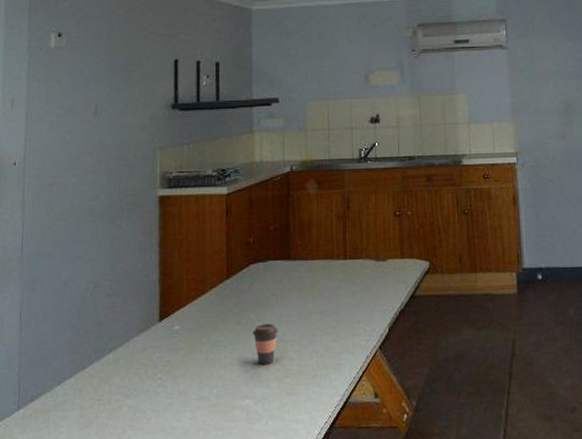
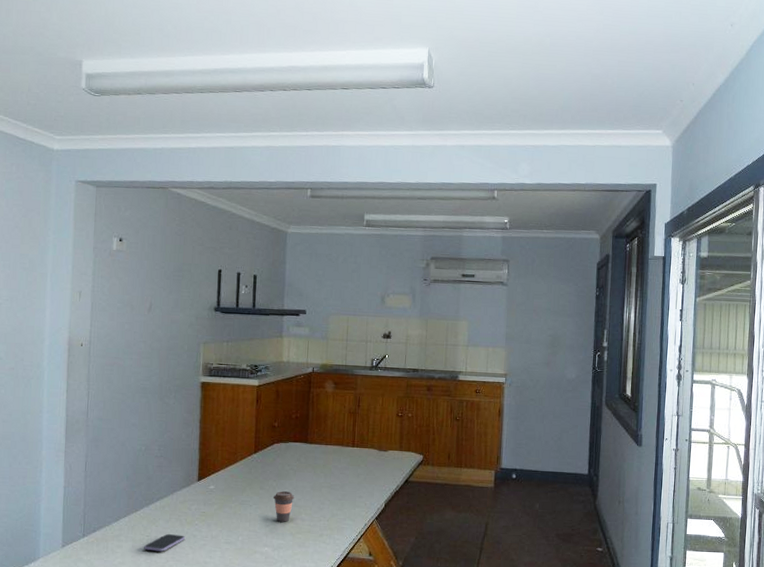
smartphone: none [95,394,146,420] -> present [144,534,185,552]

